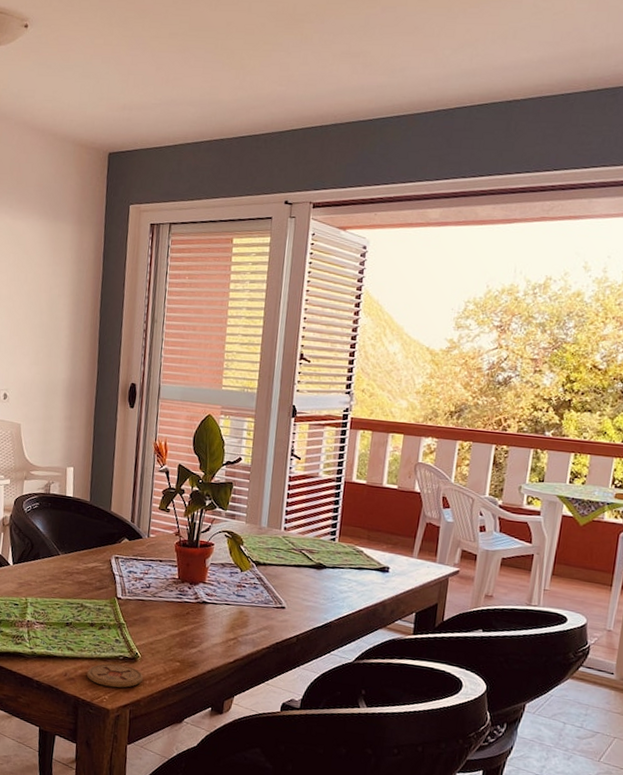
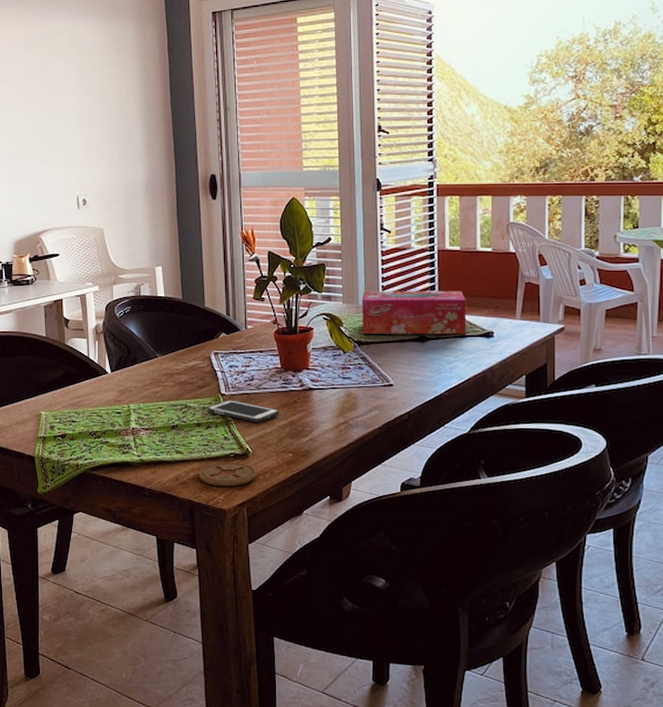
cell phone: none [102,604,172,630] -> present [208,400,279,423]
tissue box: none [261,514,366,567] -> present [362,290,467,335]

